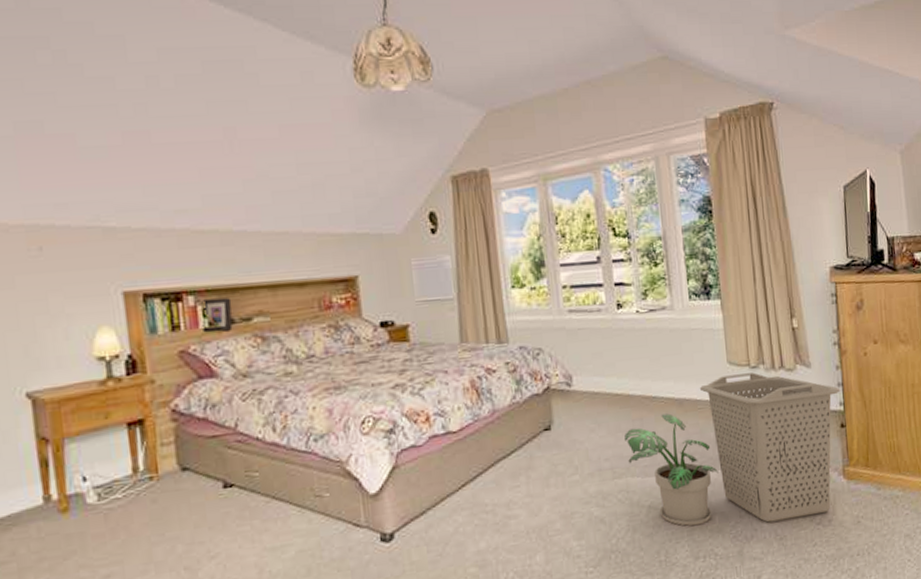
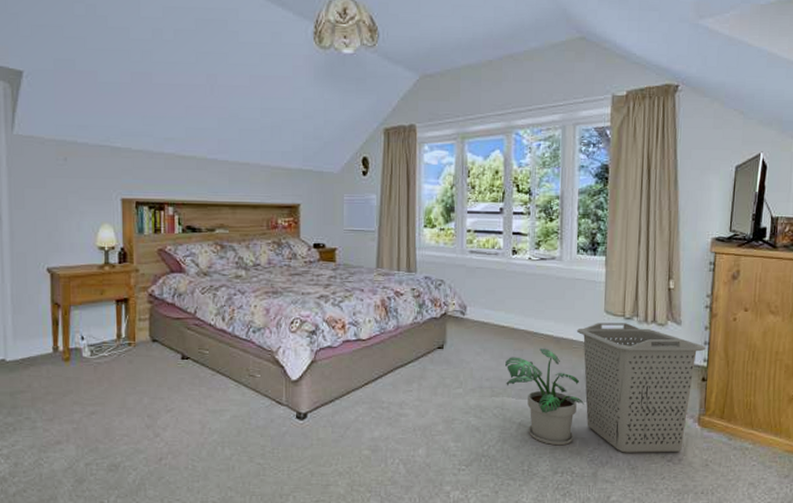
picture frame: present [201,298,233,333] -> none [177,211,201,238]

